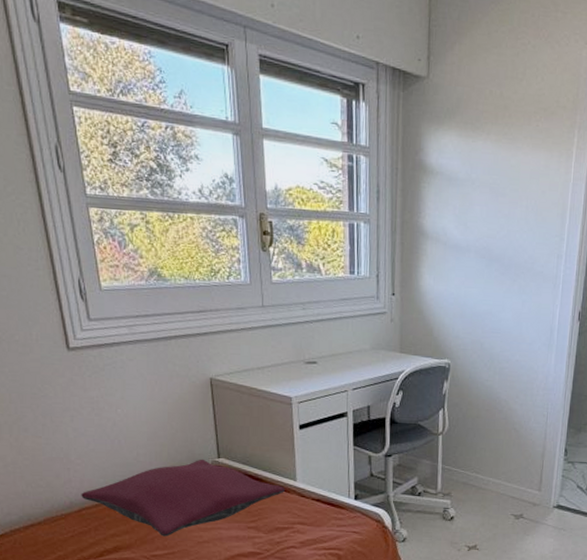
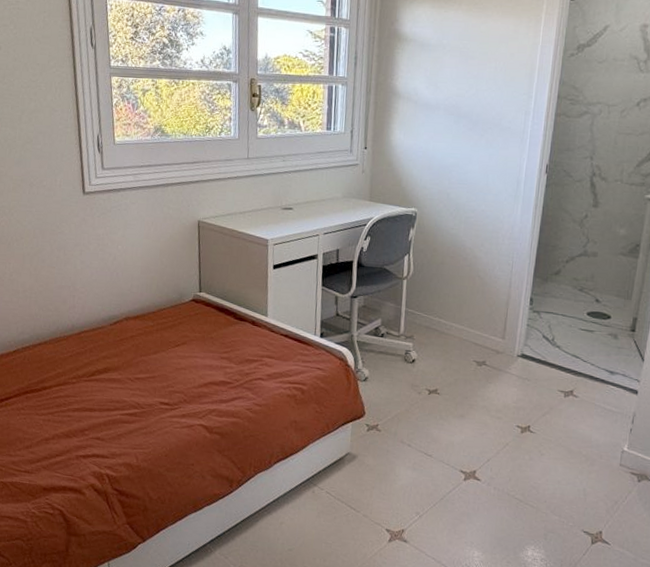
pillow: present [81,459,285,537] -> none [81,292,256,362]

